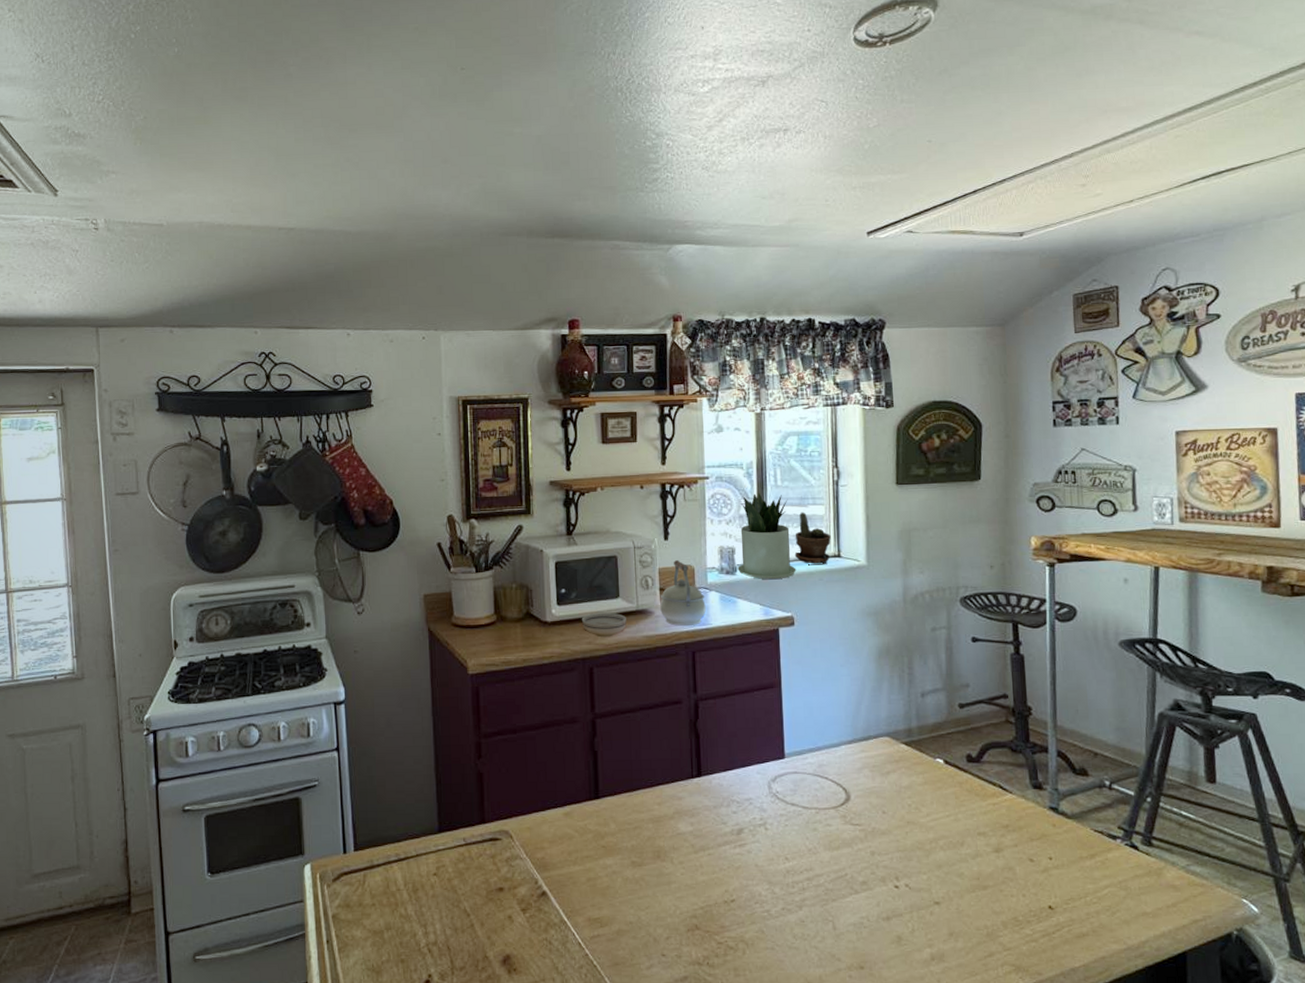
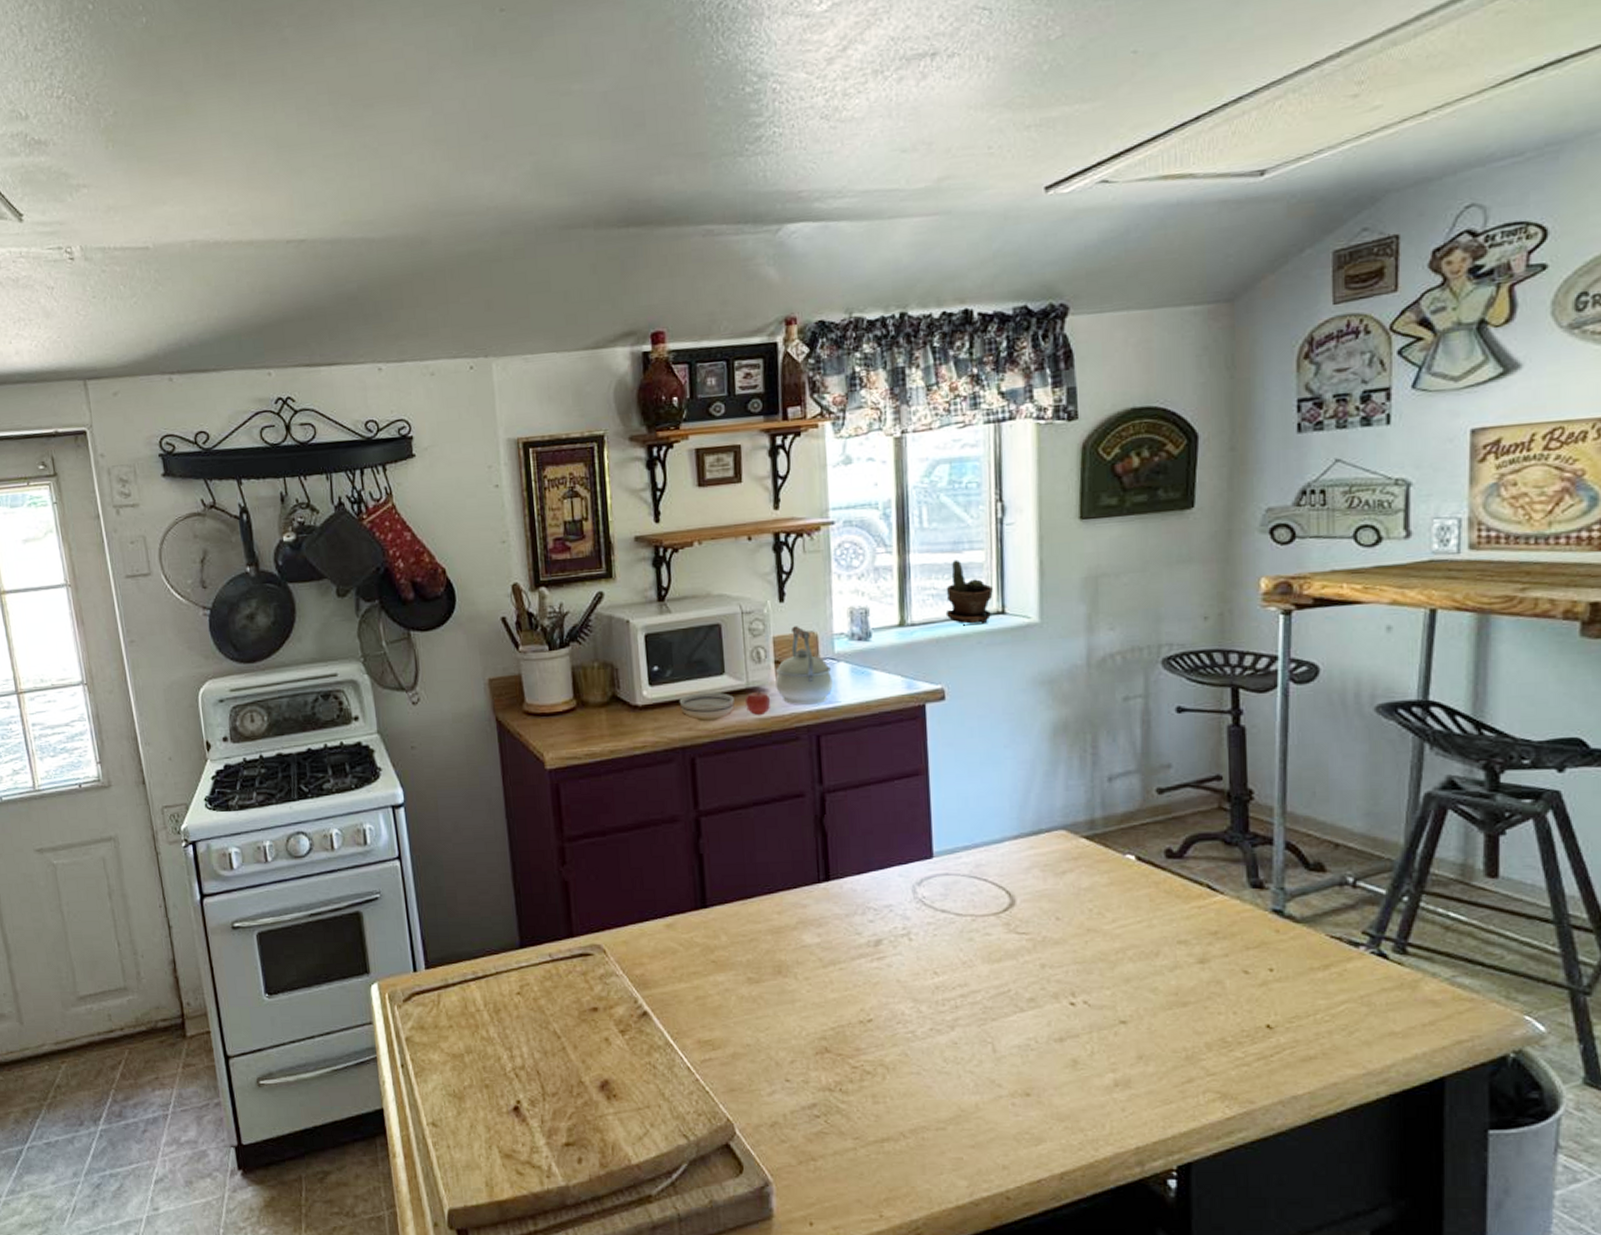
fruit: none [636,612,656,634] -> present [746,690,771,716]
planter: present [737,492,797,579] -> none [872,537,948,645]

